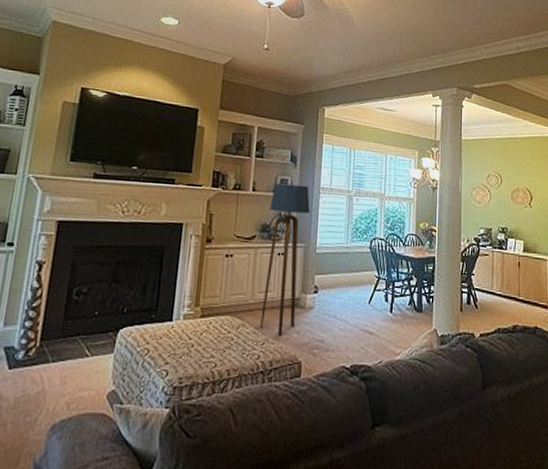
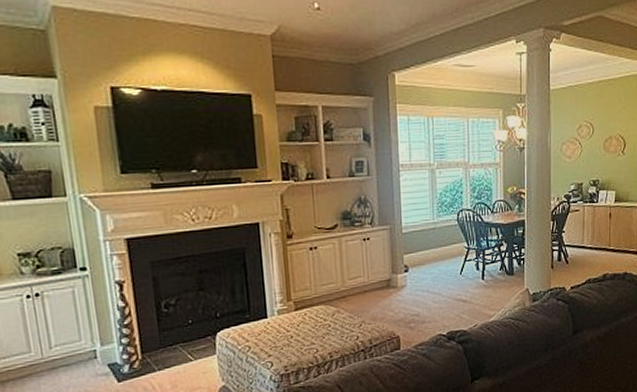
floor lamp: present [260,183,310,336] -> none [348,165,391,316]

